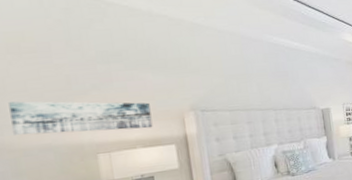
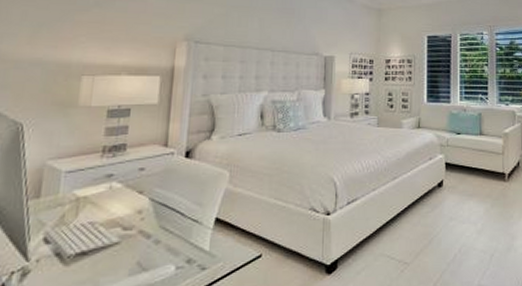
wall art: present [9,101,153,135] -> none [10,9,145,55]

